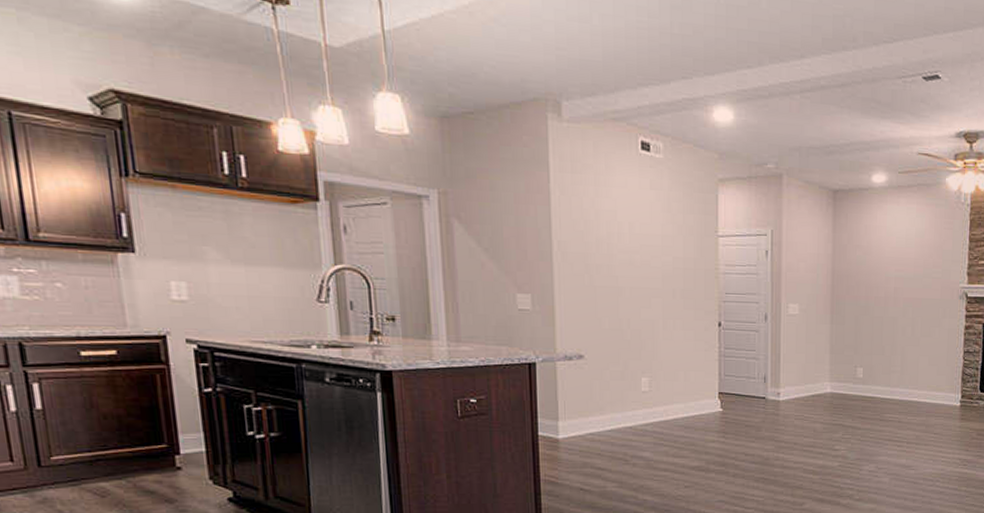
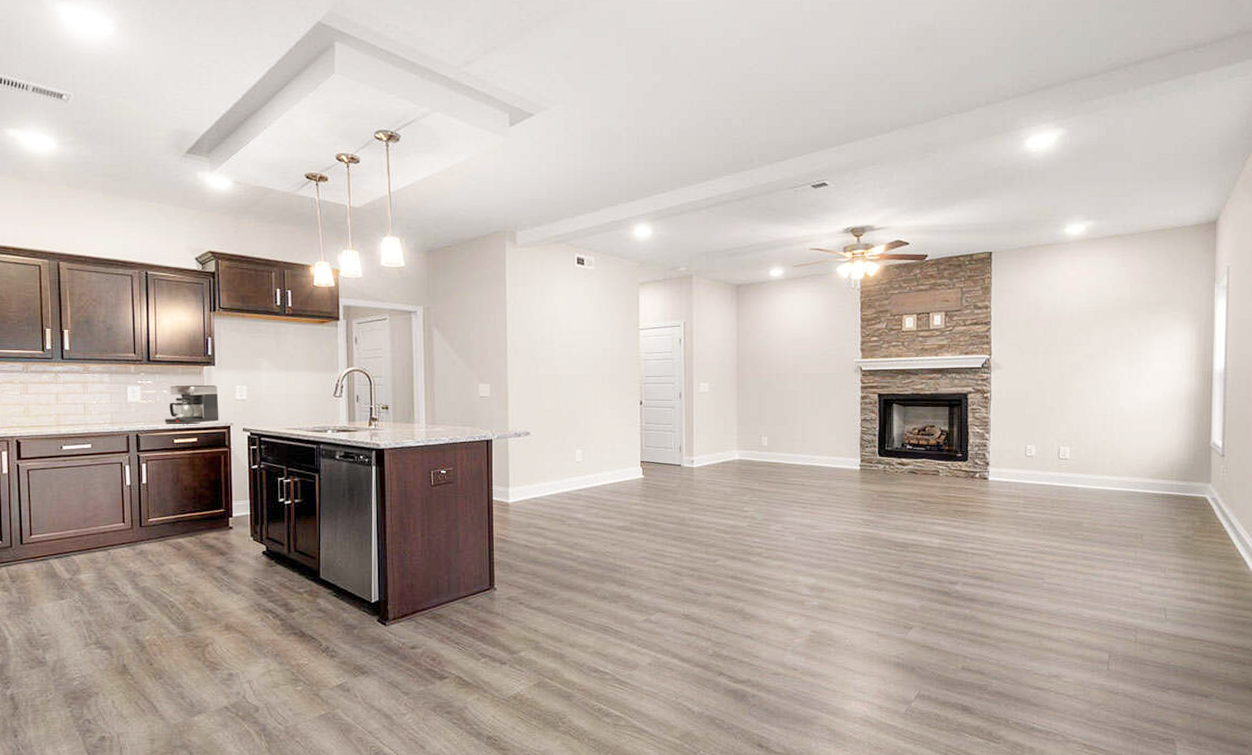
coffee maker: none [61,276,149,331] -> present [164,384,219,424]

